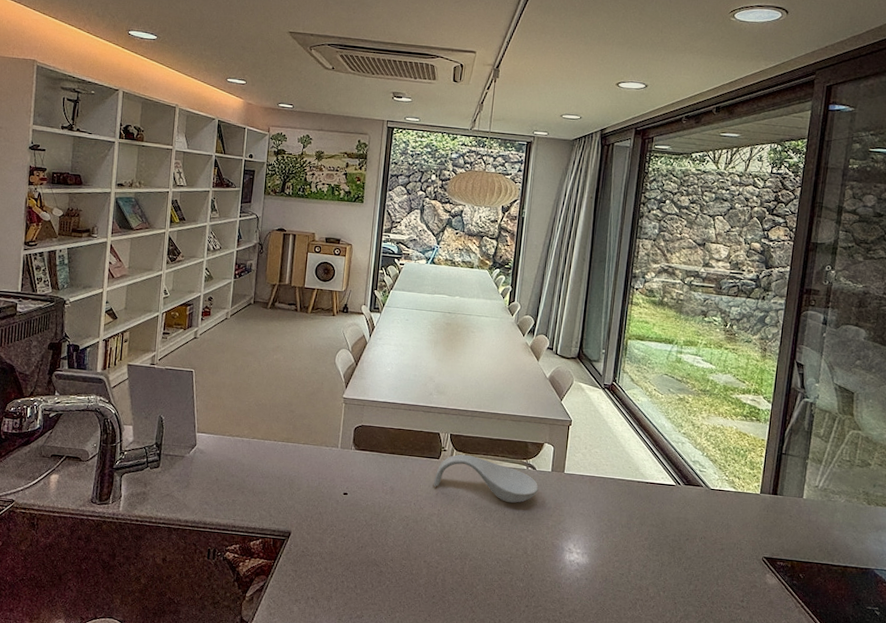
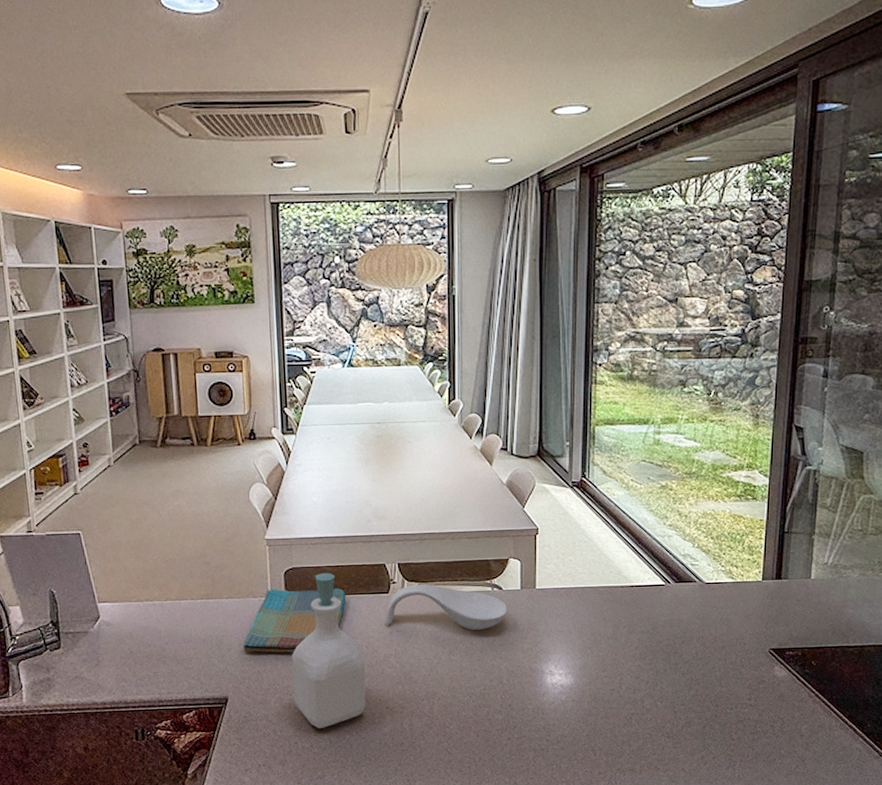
dish towel: none [310,441,404,500] -> present [243,588,347,653]
soap bottle: none [346,433,411,572] -> present [292,573,366,728]

